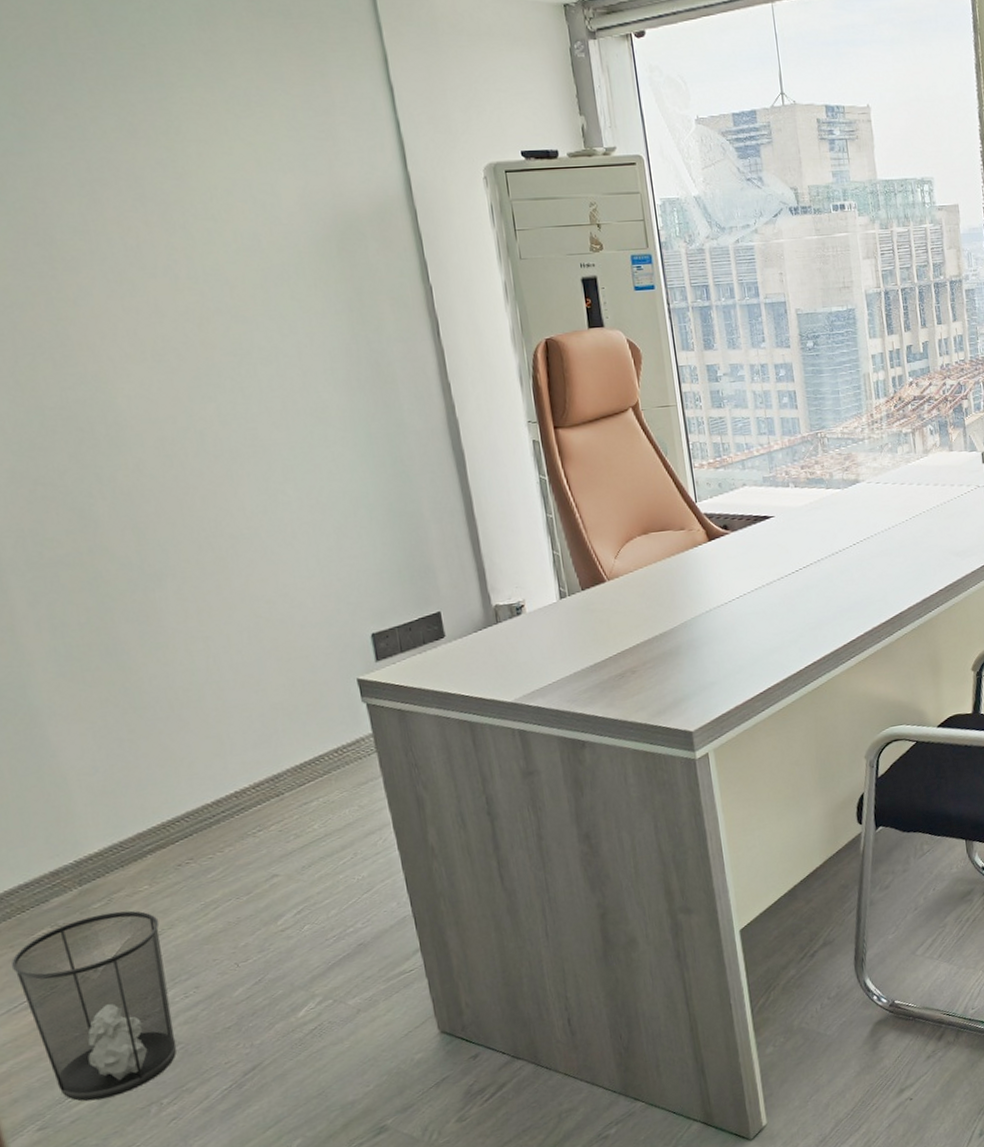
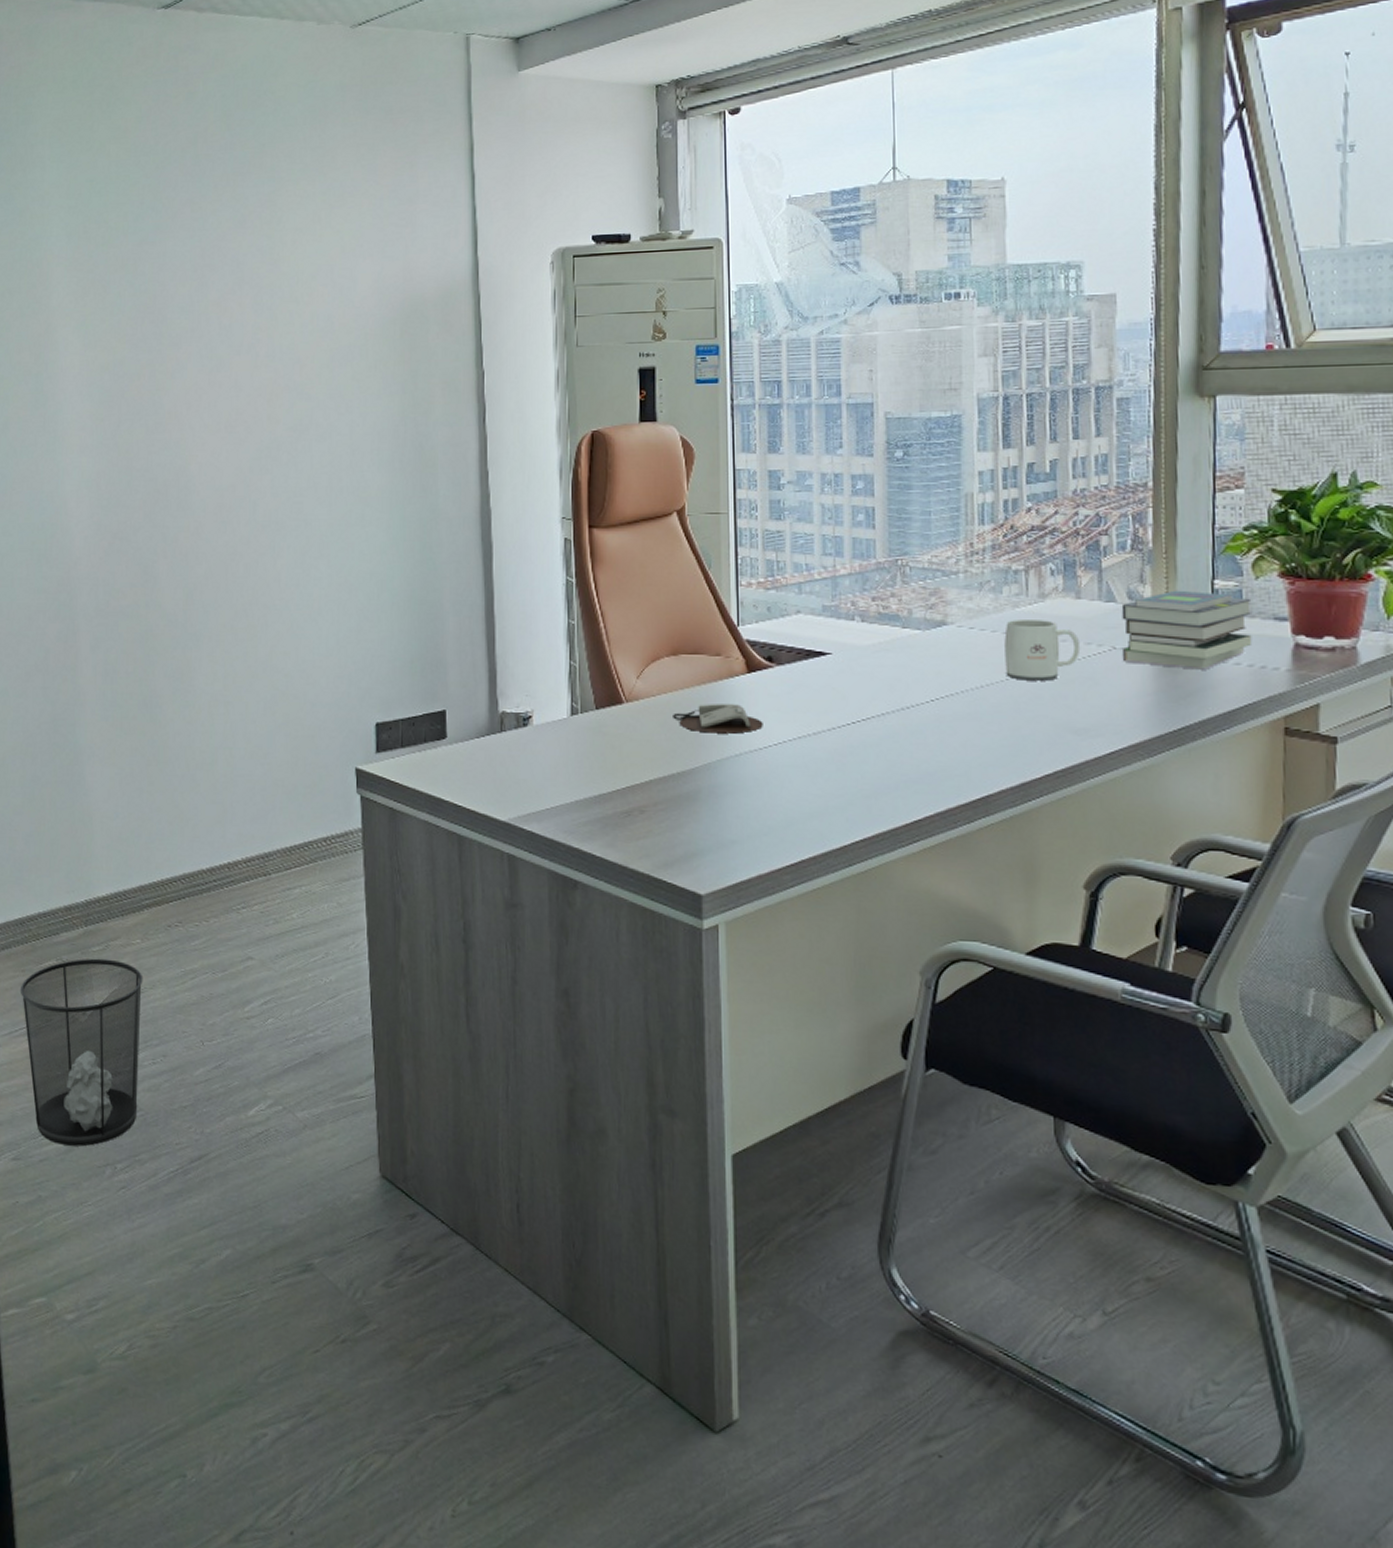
telephone: none [650,569,726,597] -> present [673,704,763,734]
mug: none [901,470,956,520] -> present [1004,620,1081,681]

